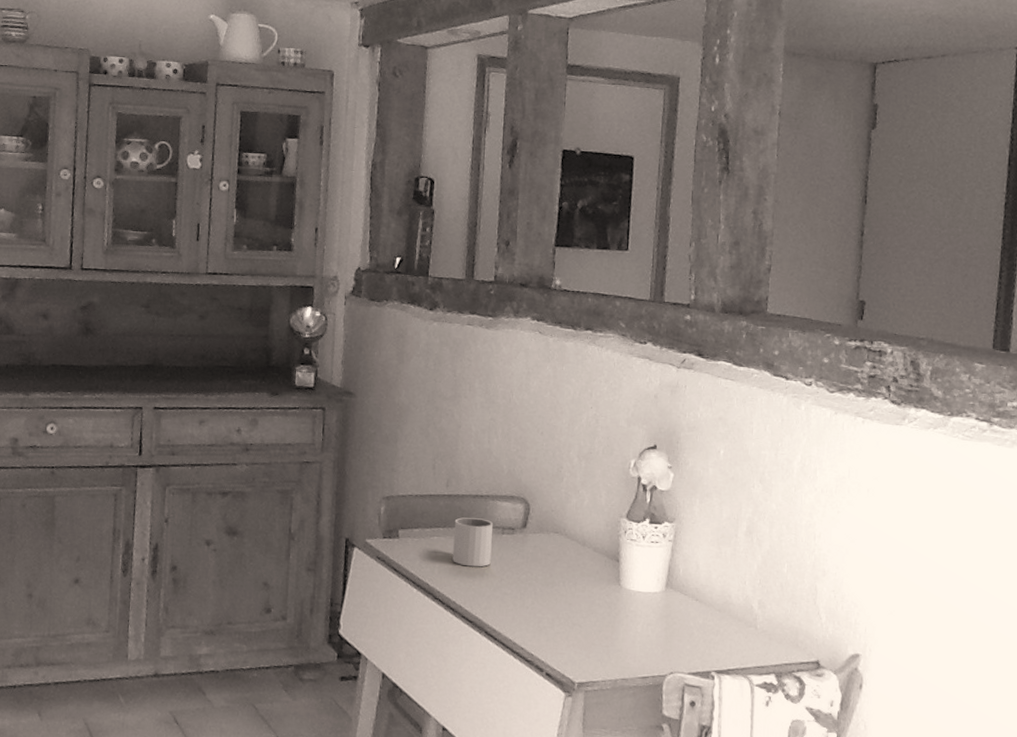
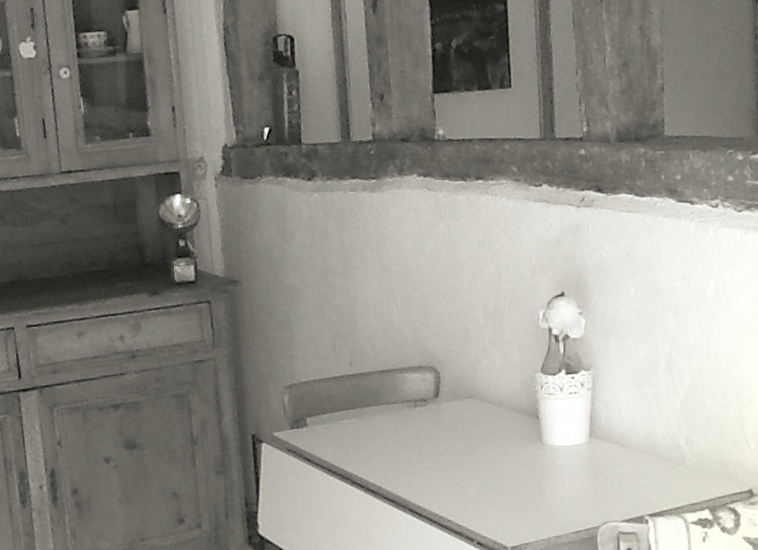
mug: present [453,517,494,567] -> none [363,394,407,446]

